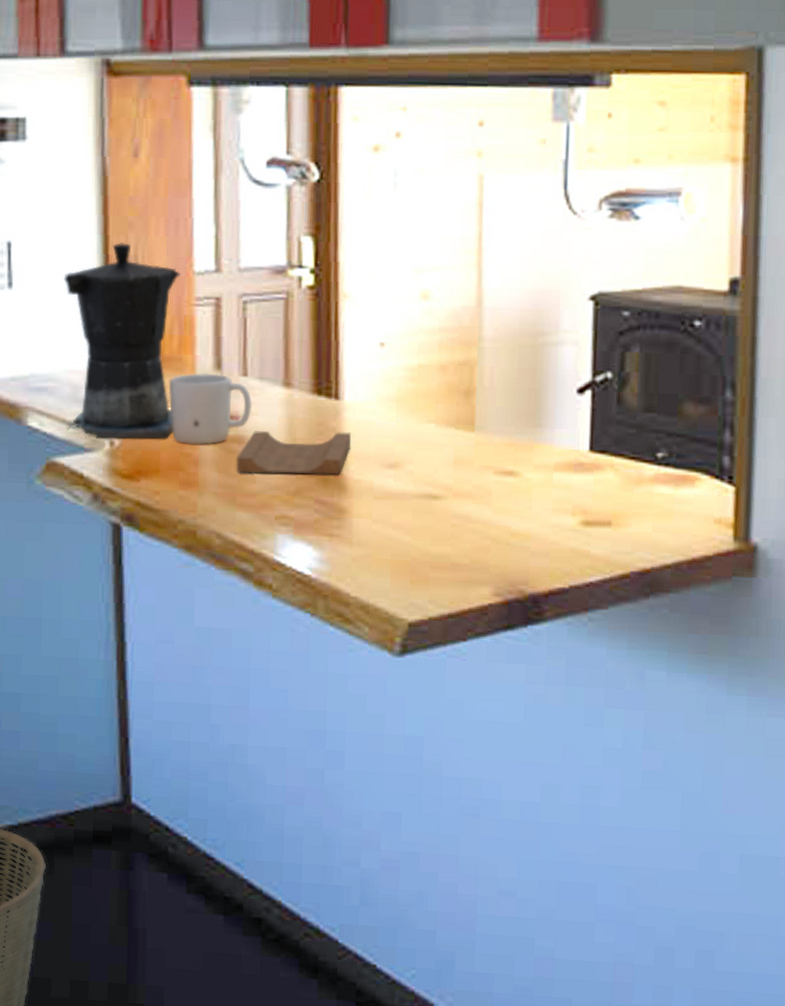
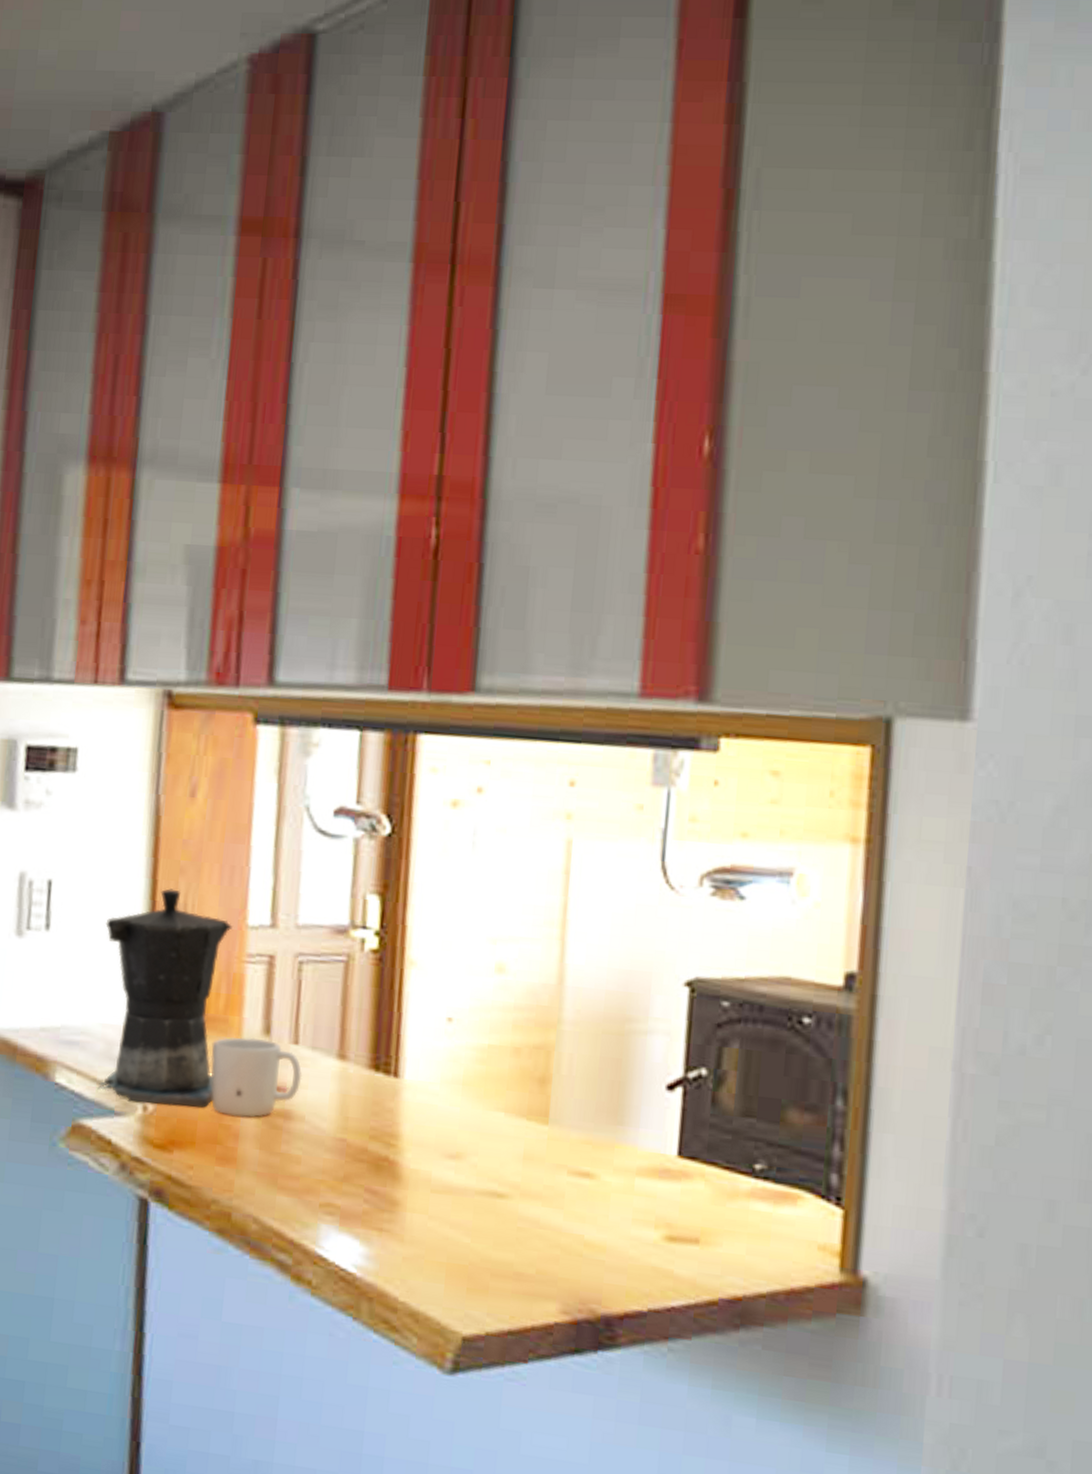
cutting board: present [236,430,352,475] -> none [279,1105,410,1162]

